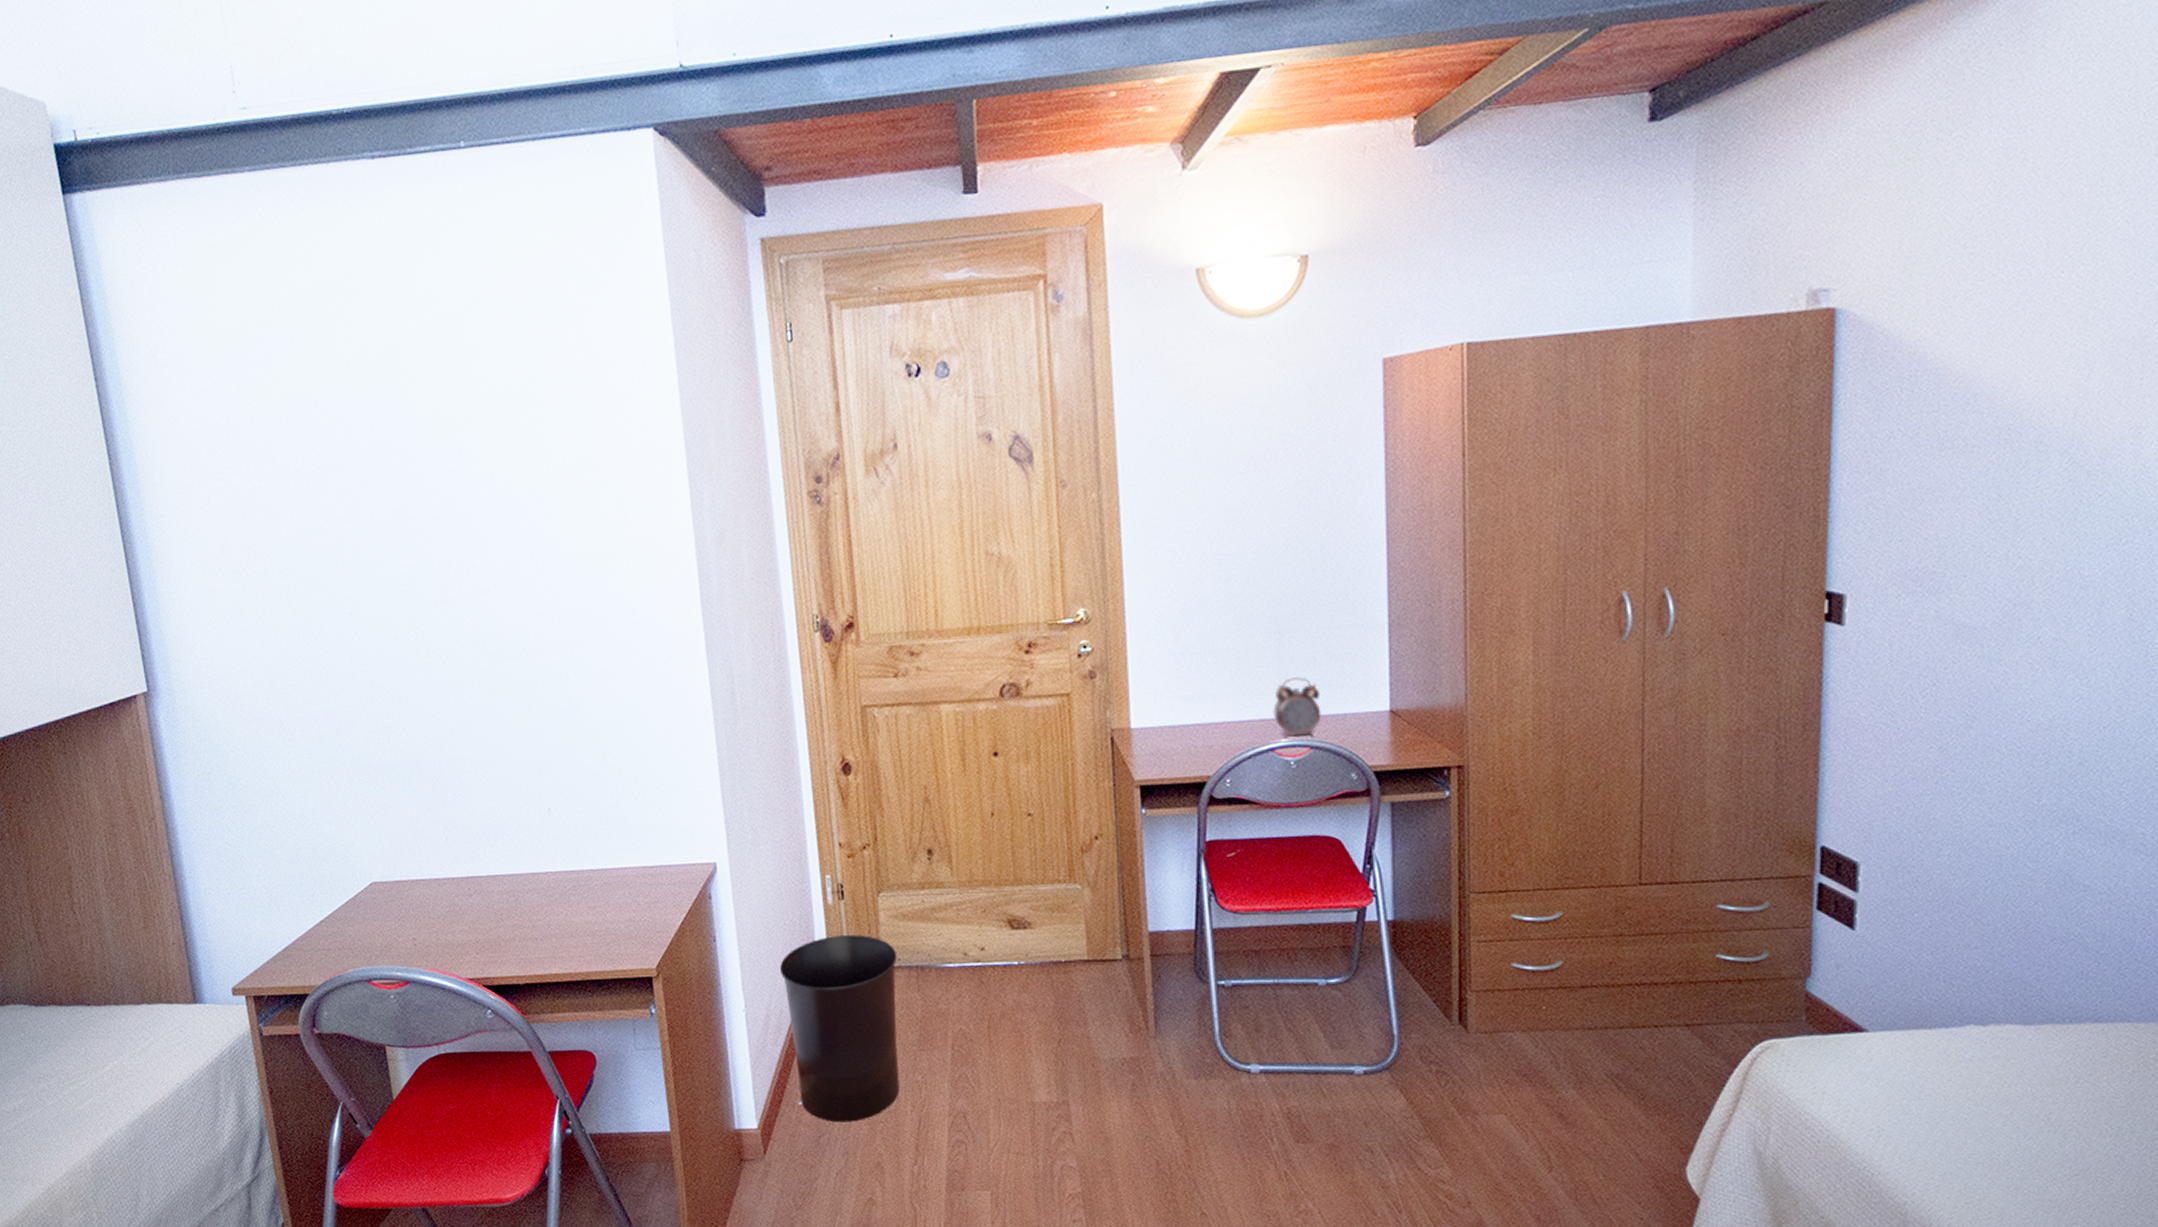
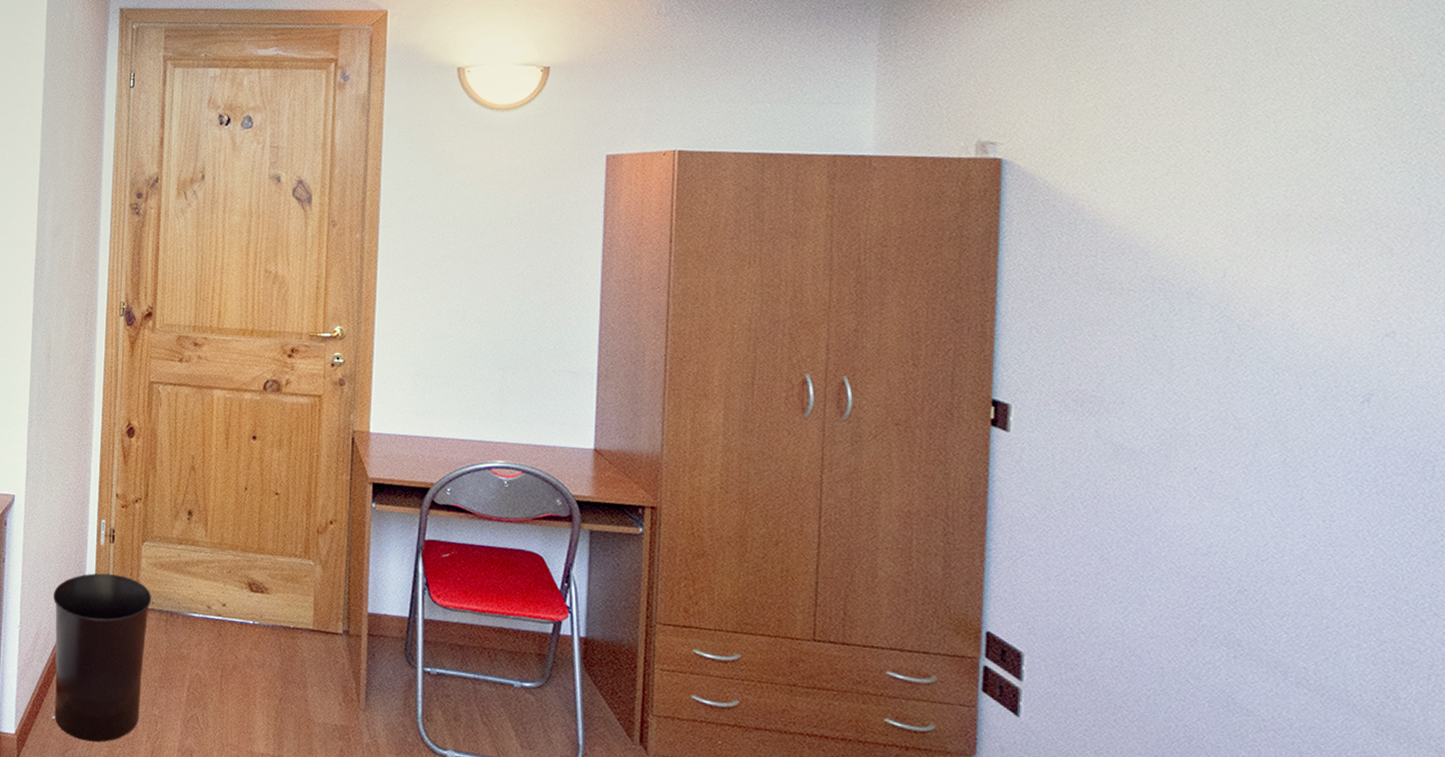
alarm clock: present [1273,677,1322,738] -> none [492,408,535,463]

